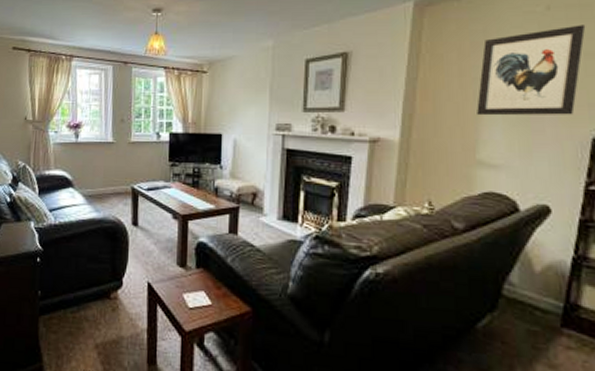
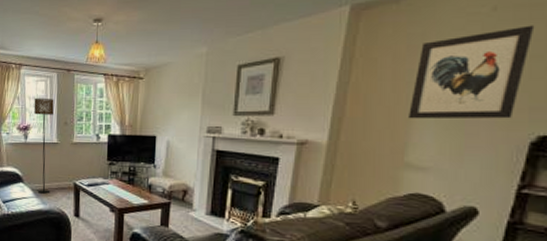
floor lamp: none [86,92,109,200] -> present [34,98,54,194]

